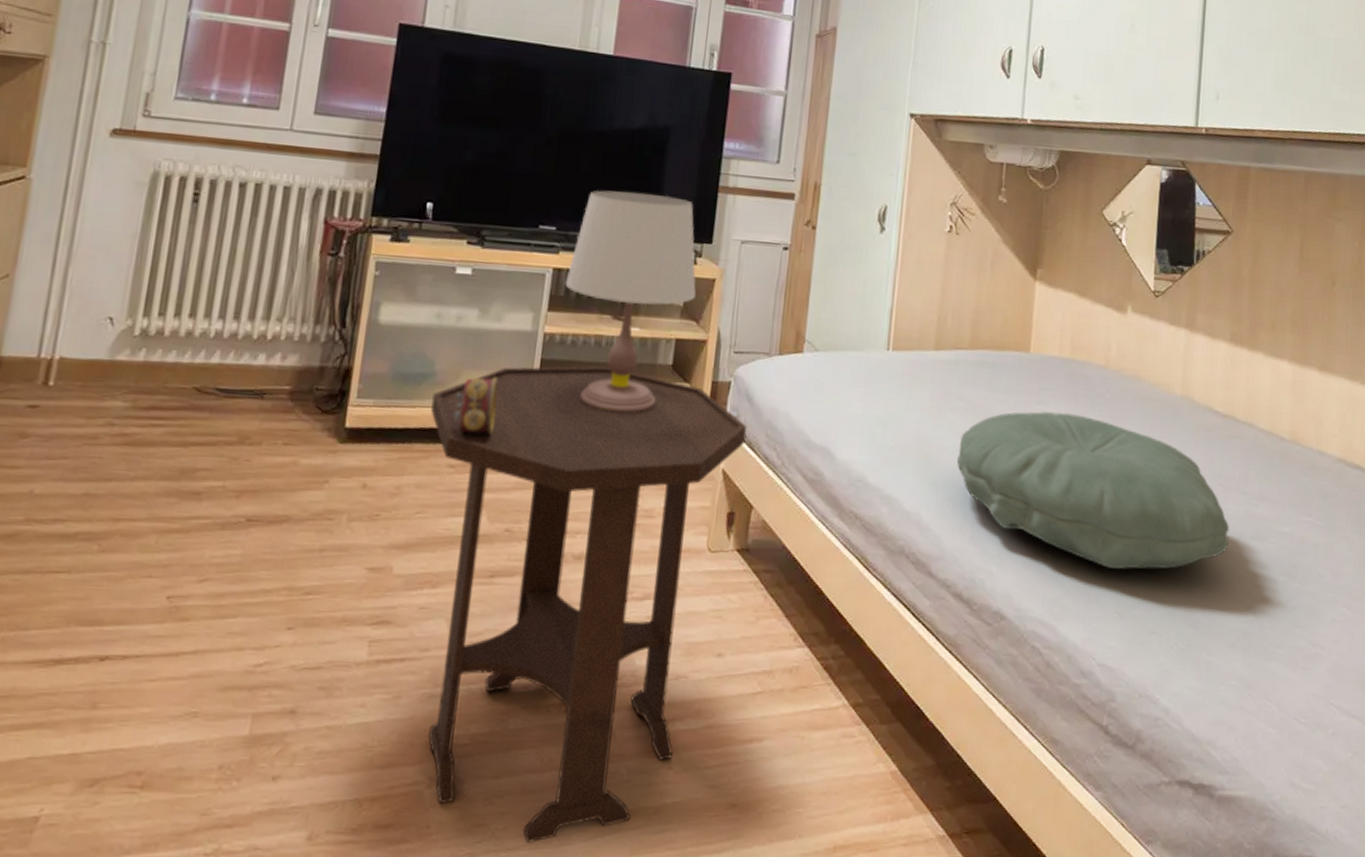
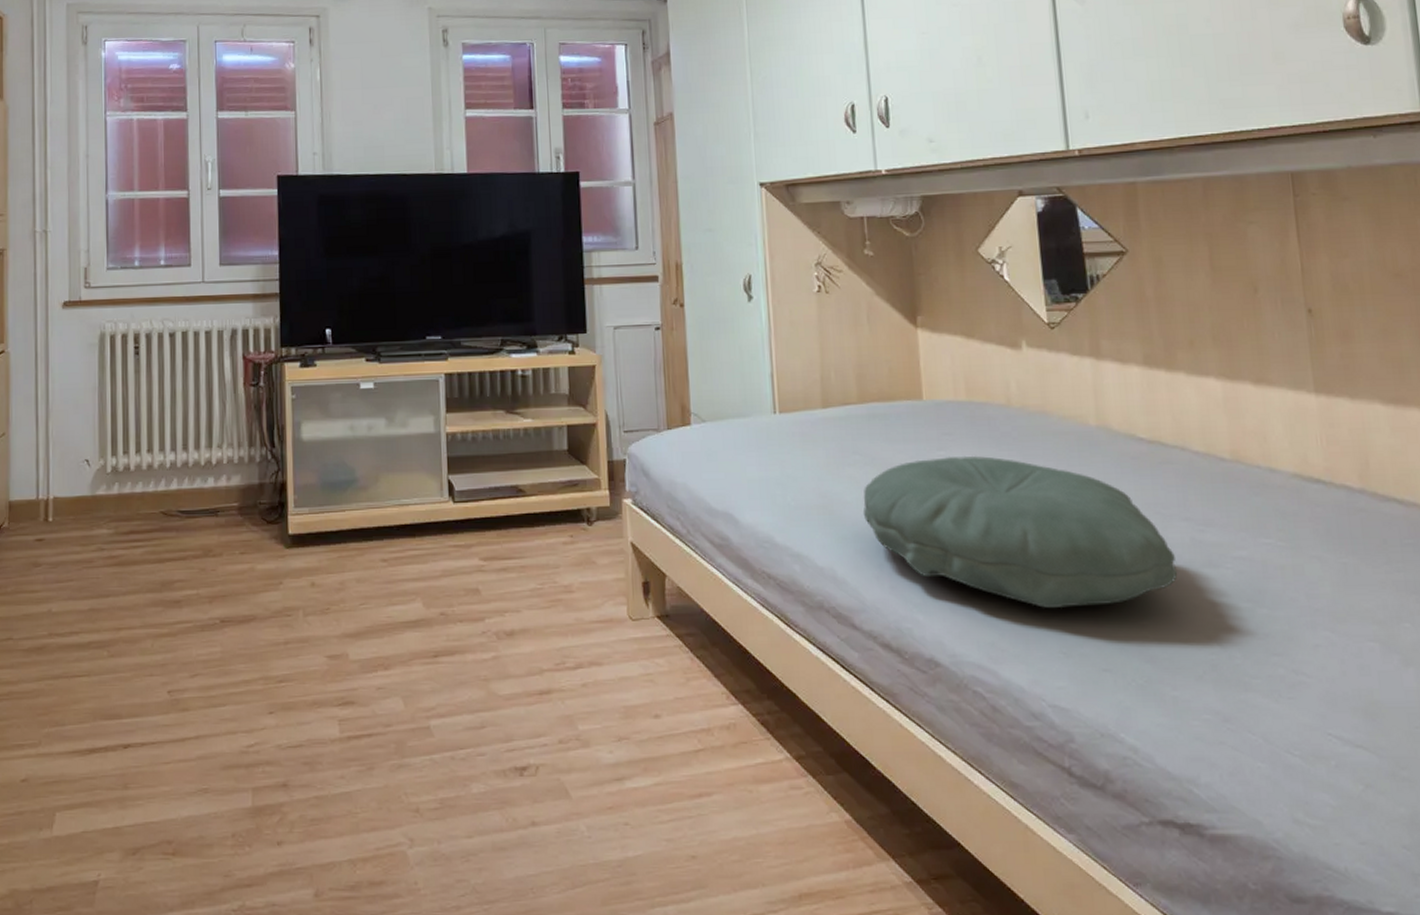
side table: present [428,366,747,844] -> none [358,457,649,897]
alarm clock: present [453,377,498,435] -> none [378,478,415,530]
table lamp: present [565,190,697,413] -> none [457,293,580,499]

